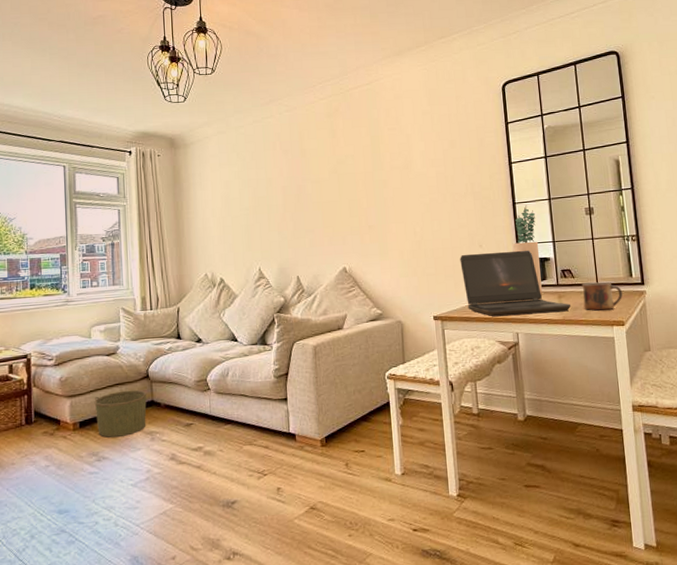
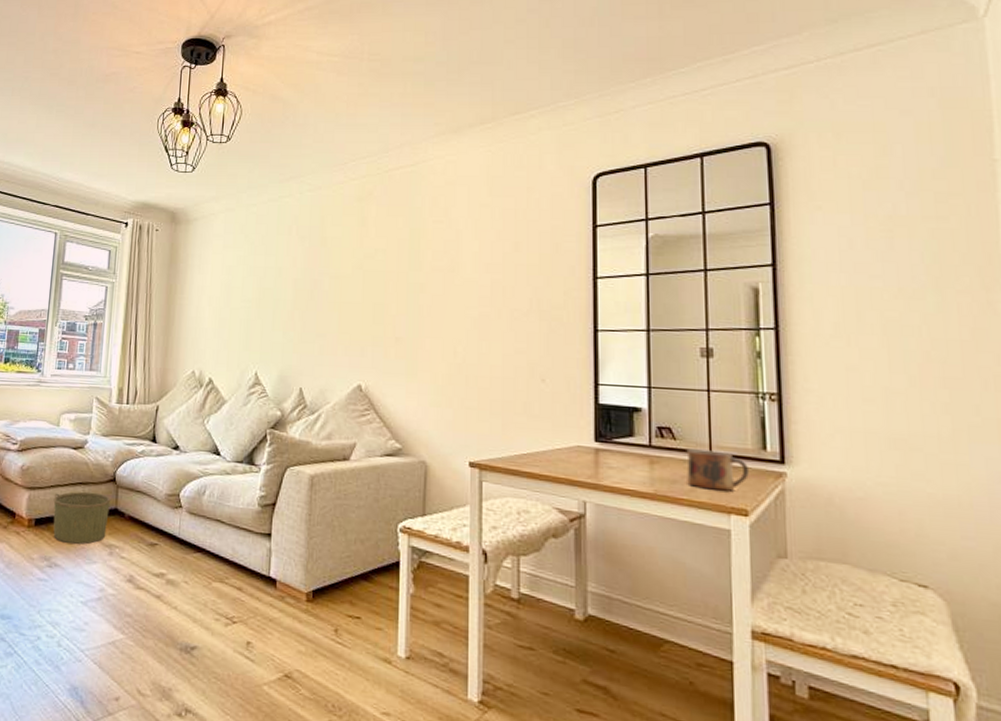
laptop computer: present [460,250,571,316] -> none [513,389,667,483]
vase: present [512,205,542,295] -> none [588,334,627,456]

